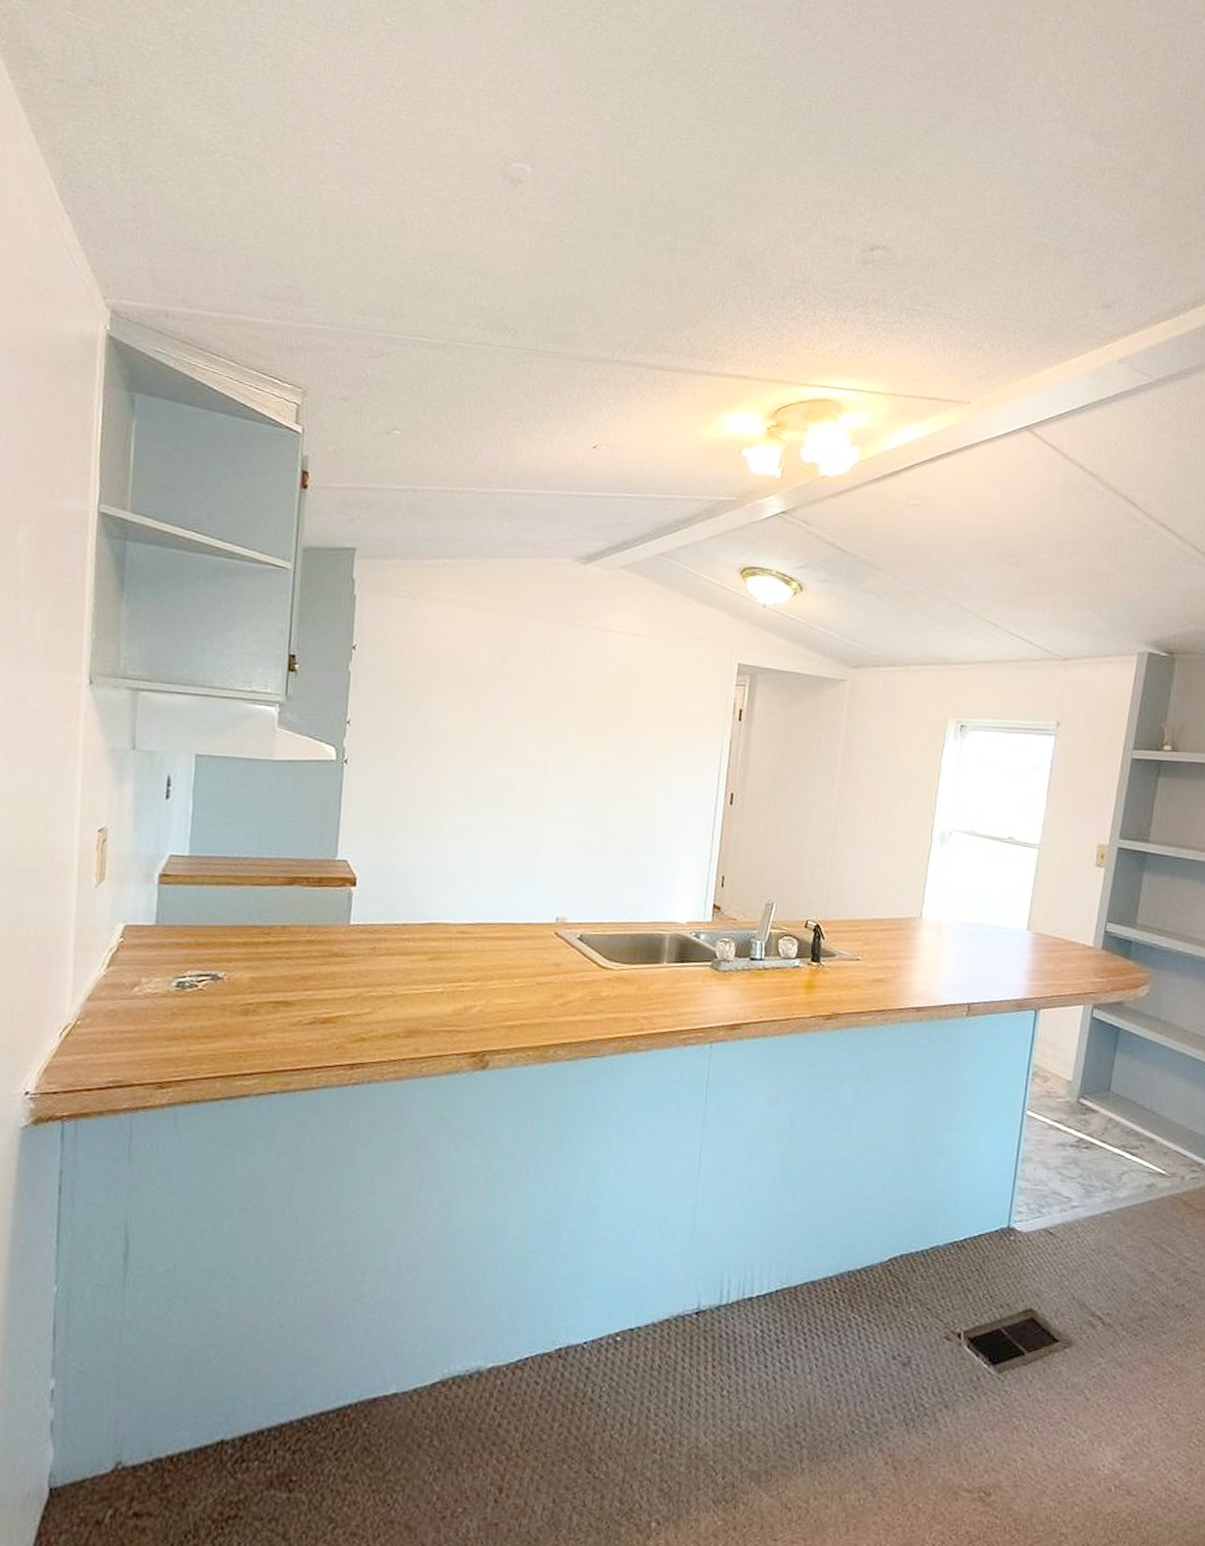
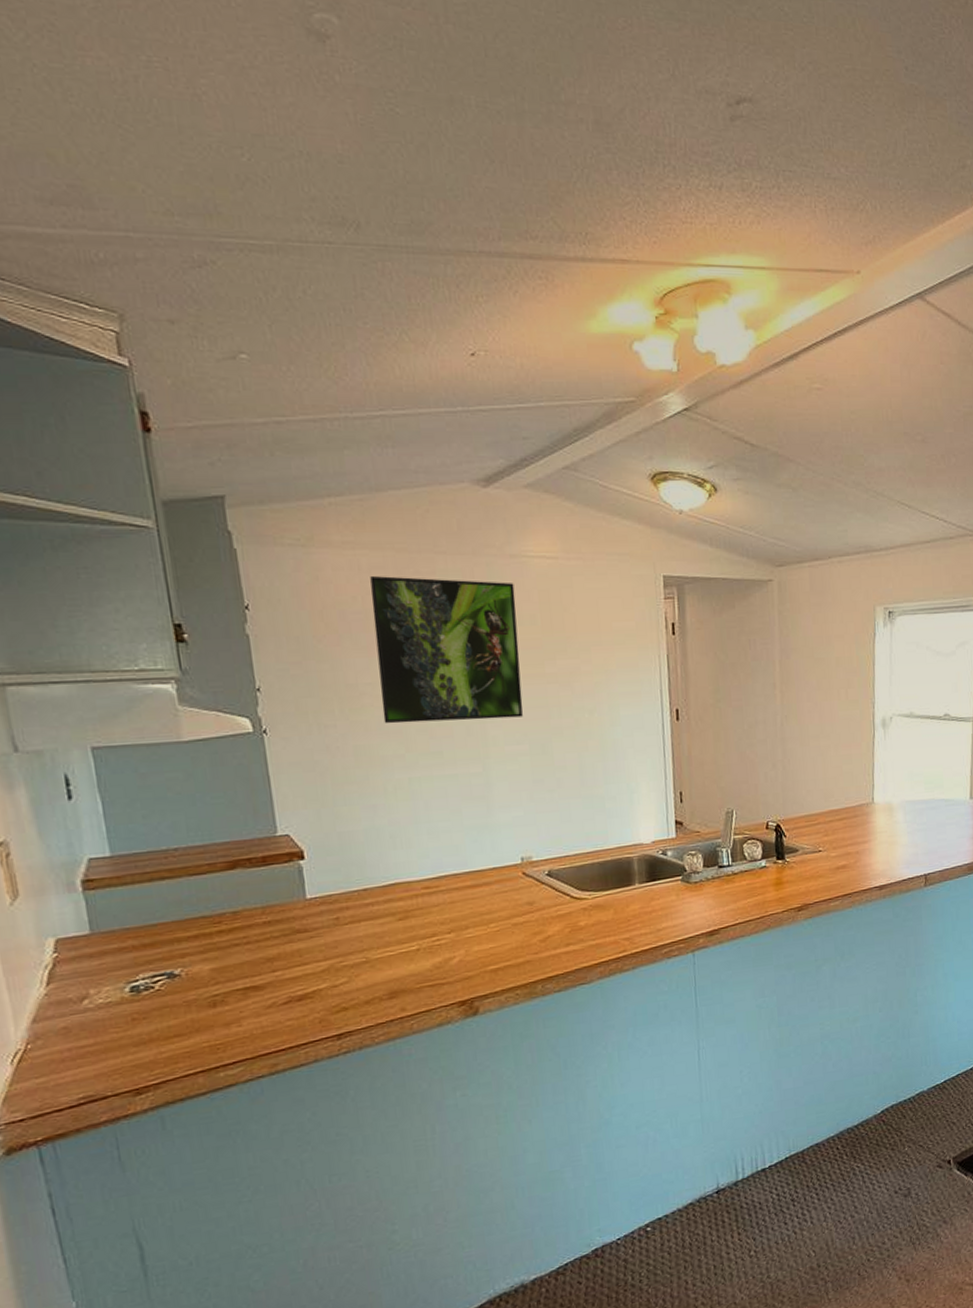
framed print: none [453,633,596,780] -> present [370,576,523,724]

